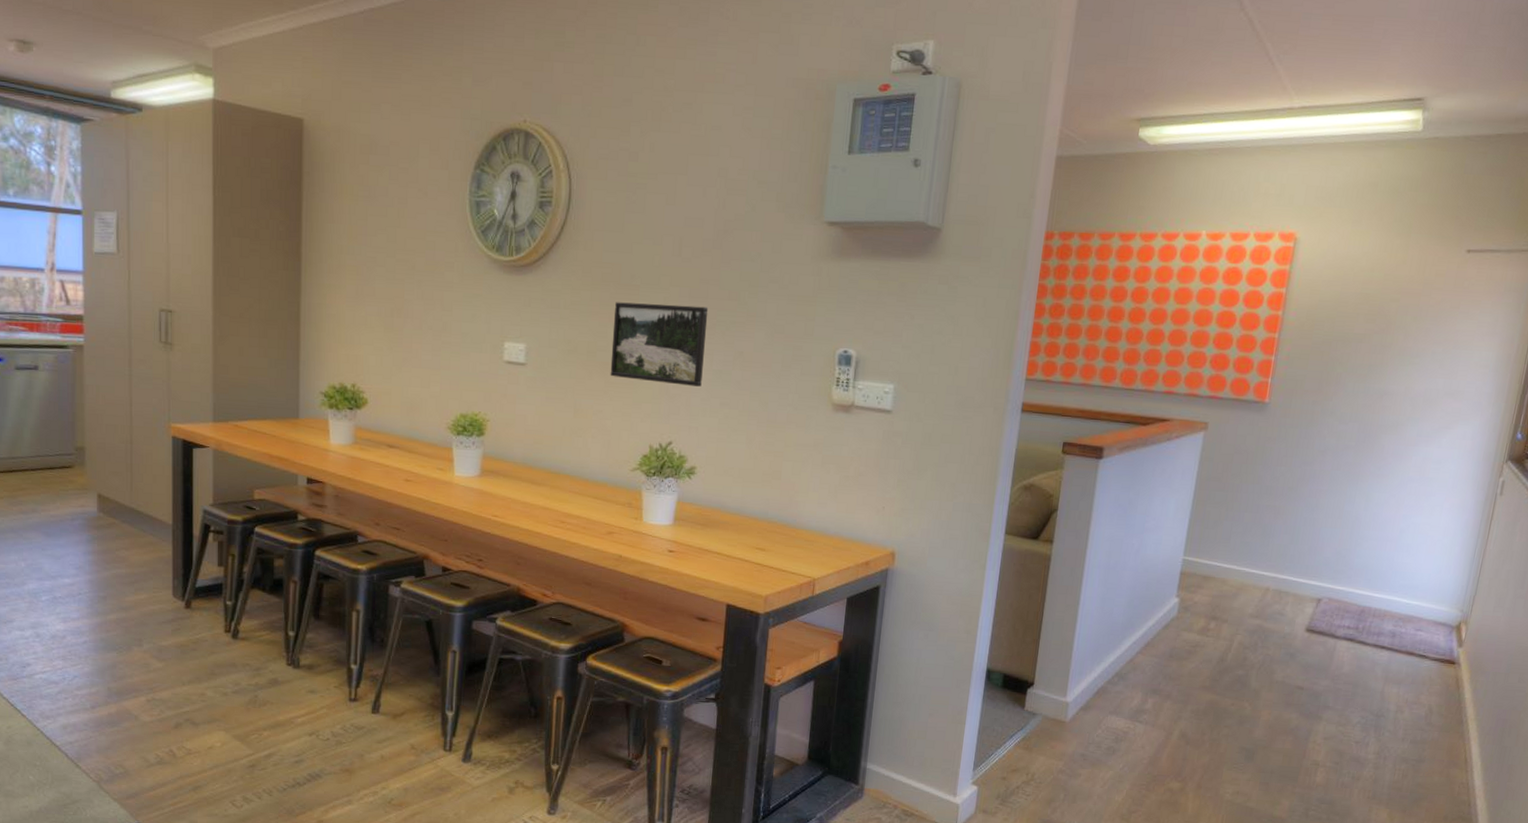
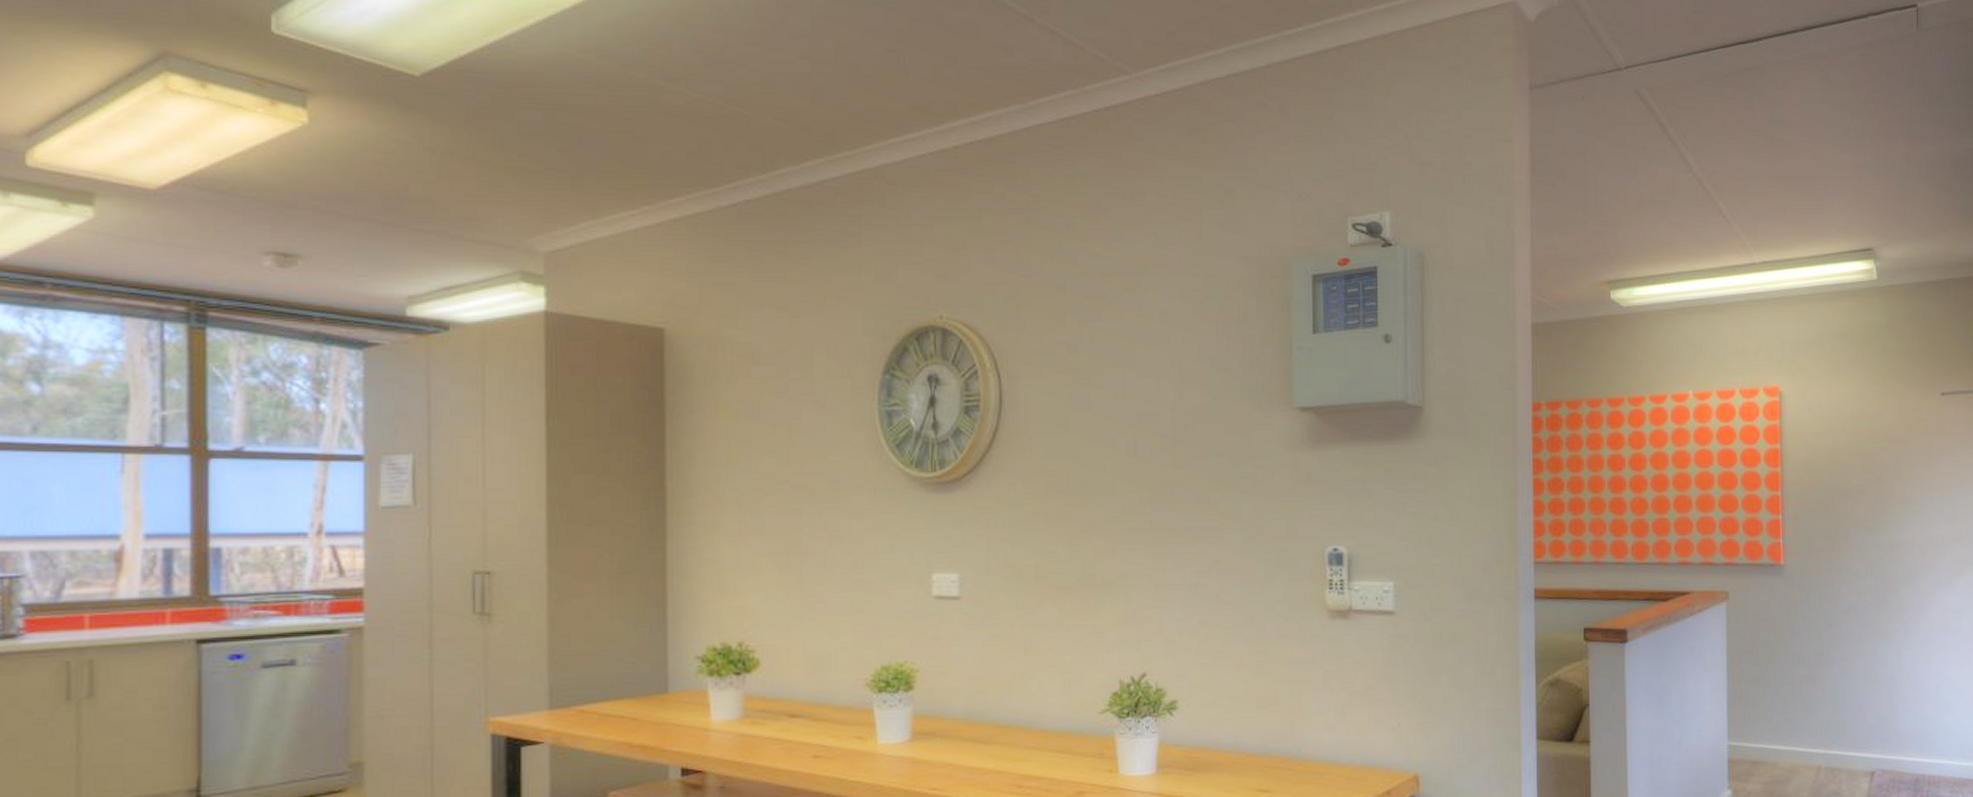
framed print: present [610,302,709,387] -> none [1063,512,1175,606]

